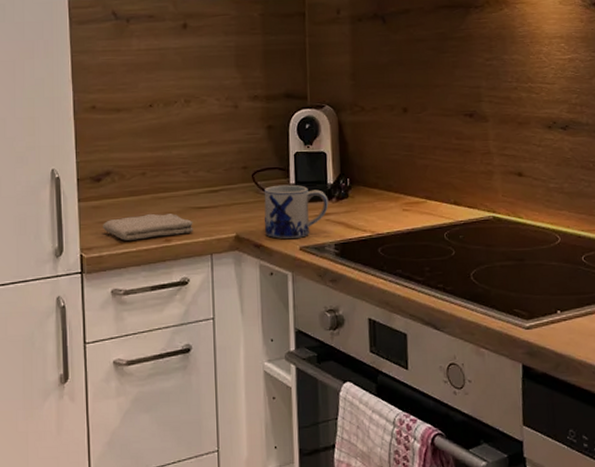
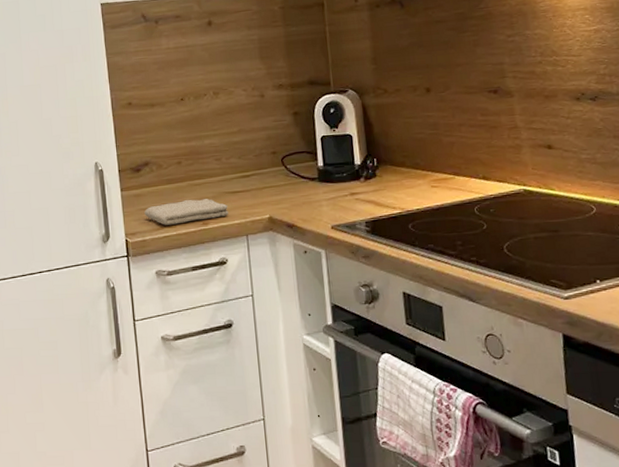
mug: present [264,184,329,239] -> none [293,167,358,219]

